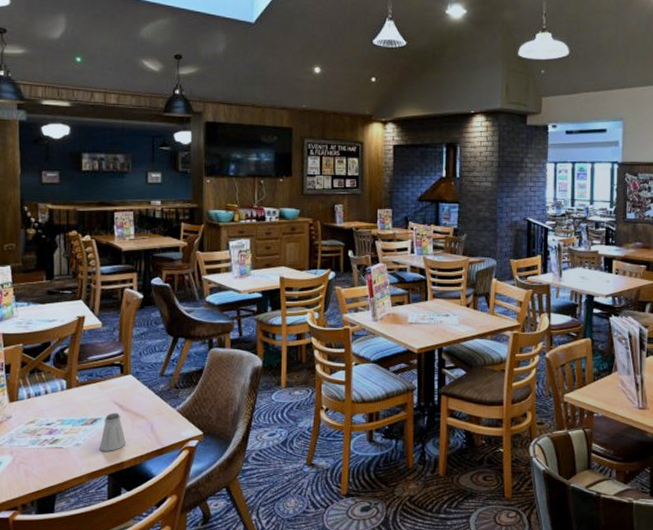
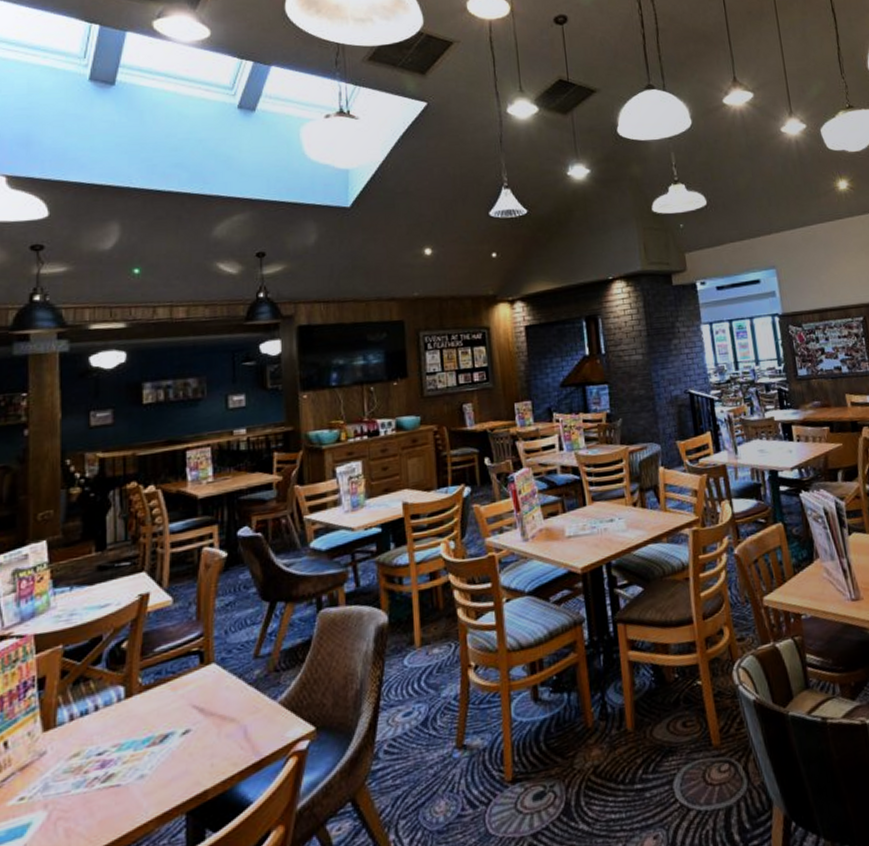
saltshaker: present [100,413,126,451] -> none [173,720,210,780]

